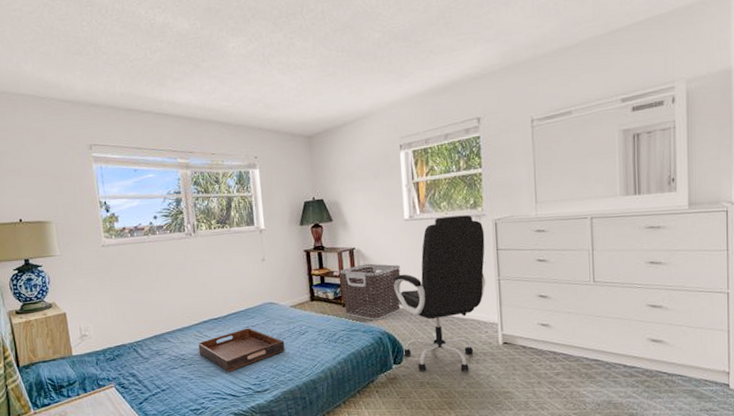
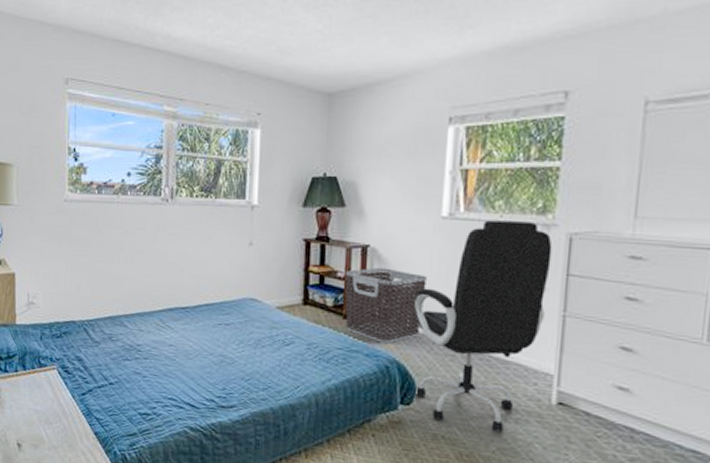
serving tray: present [198,327,285,372] -> none [158,325,263,376]

